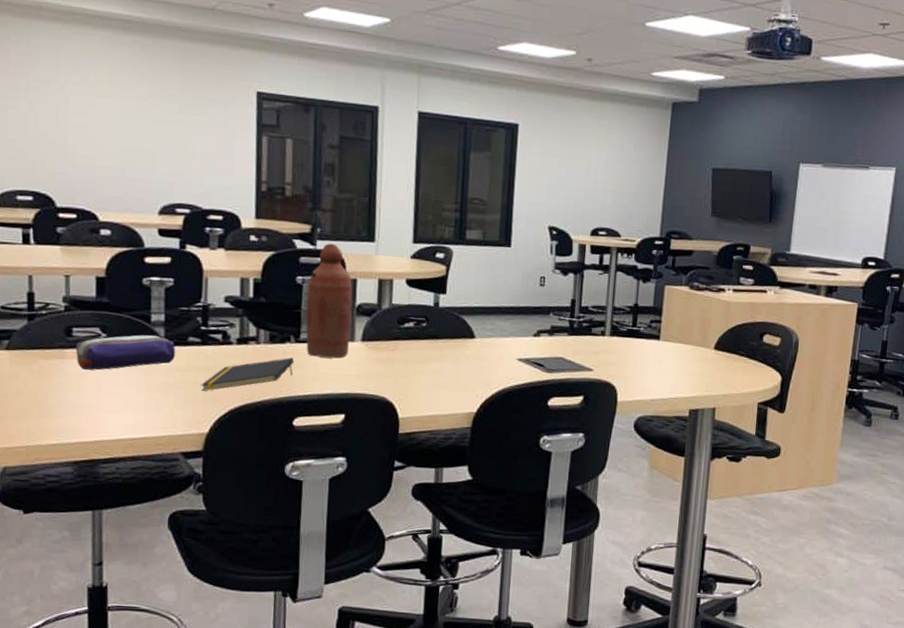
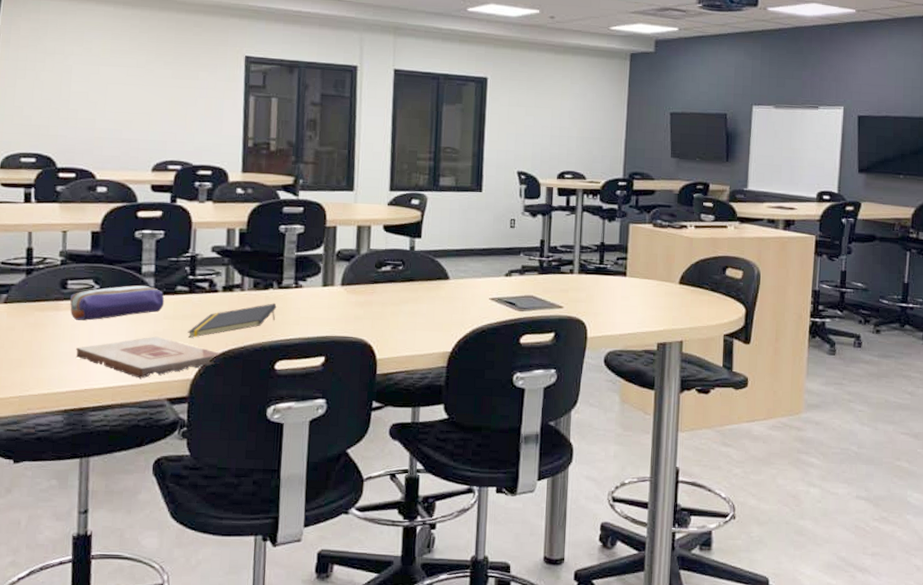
wooden plaque: none [84,388,237,432] -> present [75,336,222,379]
bottle: present [306,243,352,358] -> none [288,193,332,303]

